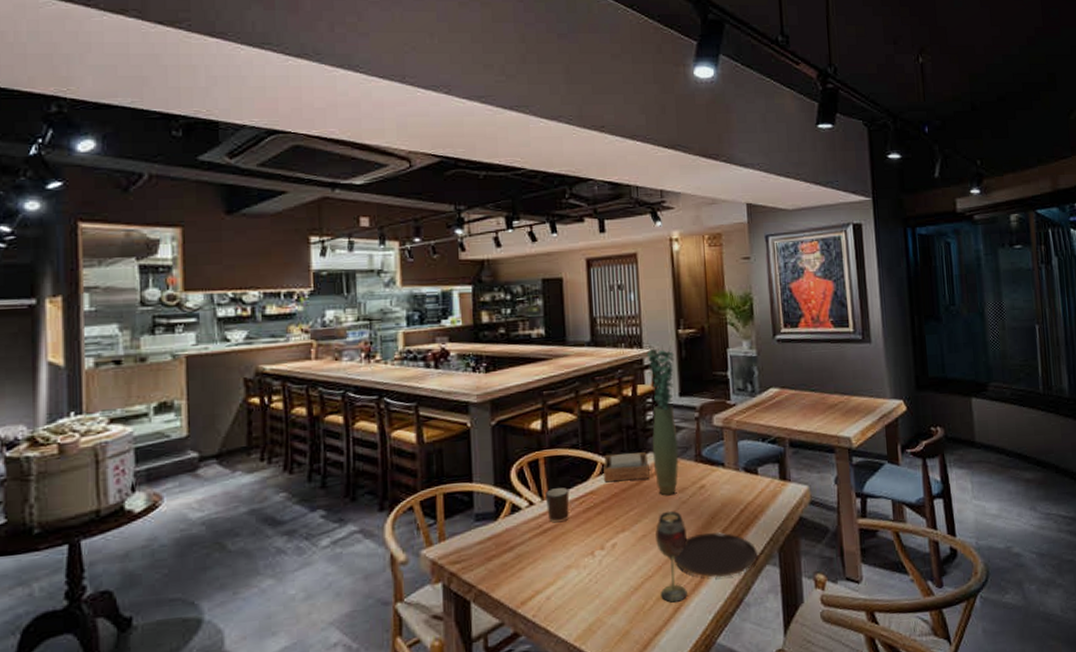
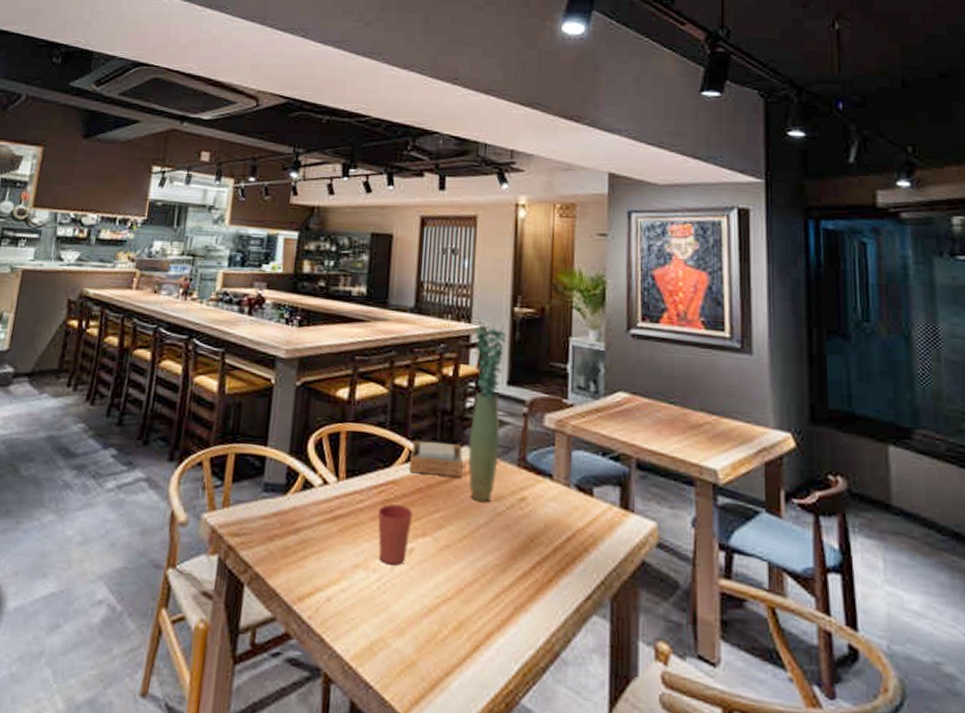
mug: present [544,487,570,523] -> none [341,468,369,511]
cup: none [582,510,612,560] -> present [377,504,413,566]
wineglass: present [655,511,688,603] -> none [458,521,499,639]
plate: present [674,531,758,578] -> none [480,556,584,620]

